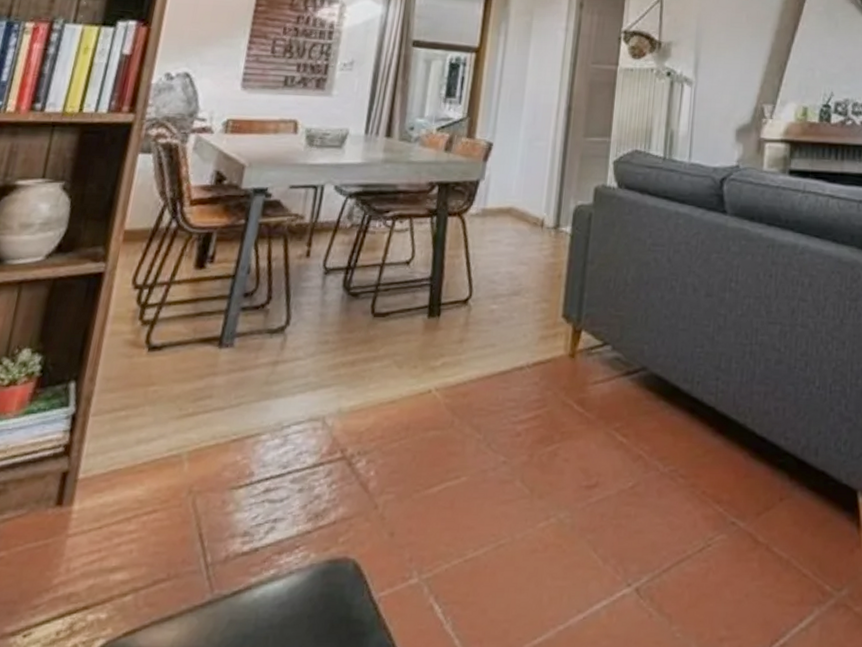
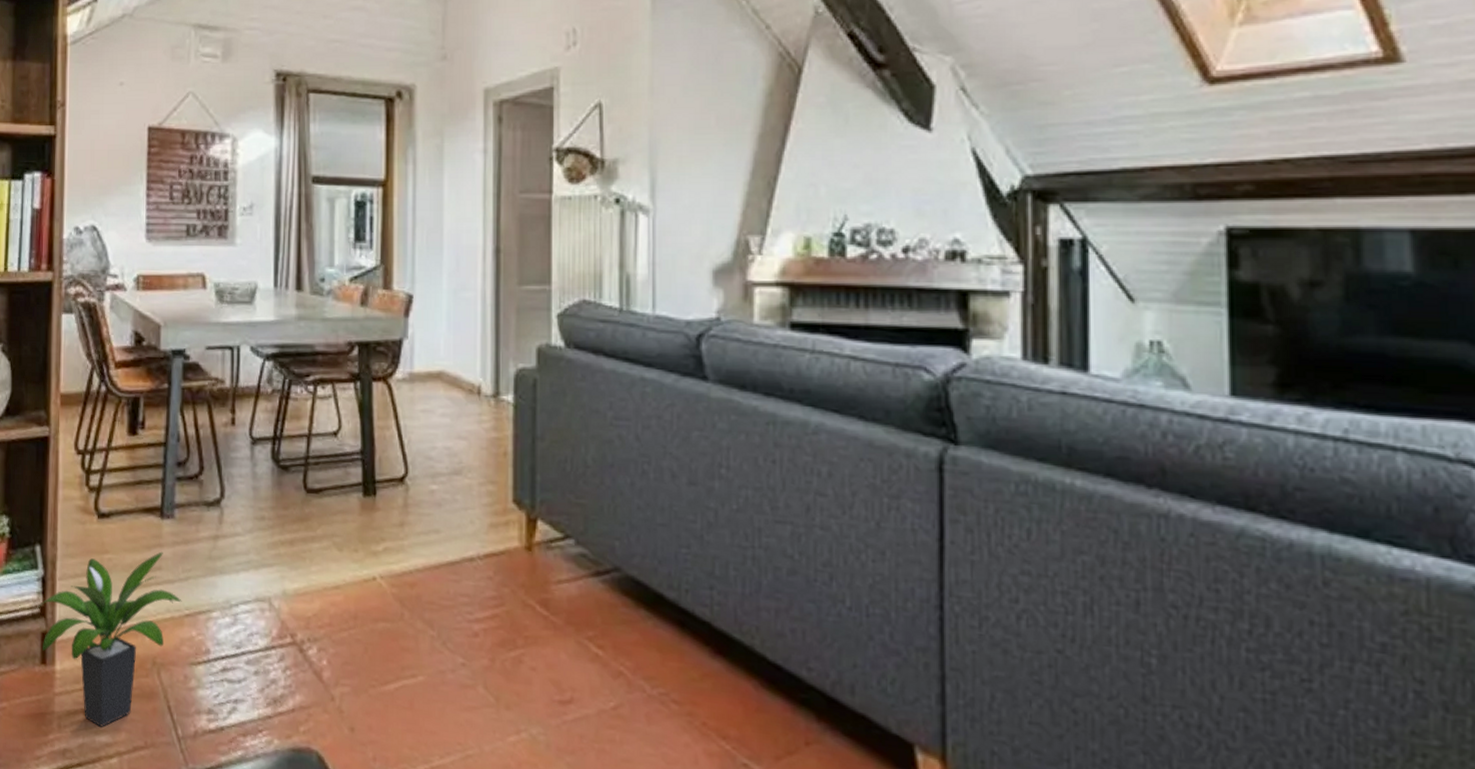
potted plant: none [59,380,231,564] -> present [36,551,182,727]

